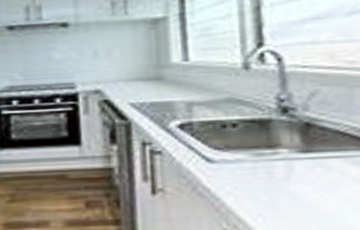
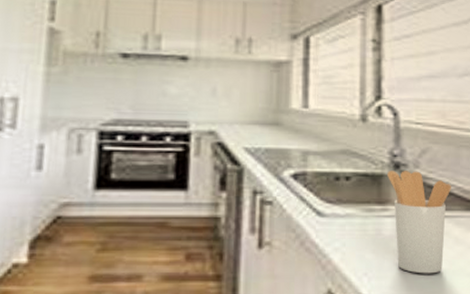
utensil holder: none [275,114,345,213] -> present [387,171,451,274]

